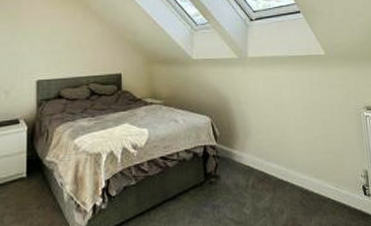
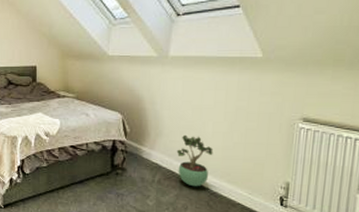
potted plant: none [265,132,299,187] -> present [176,134,214,187]

